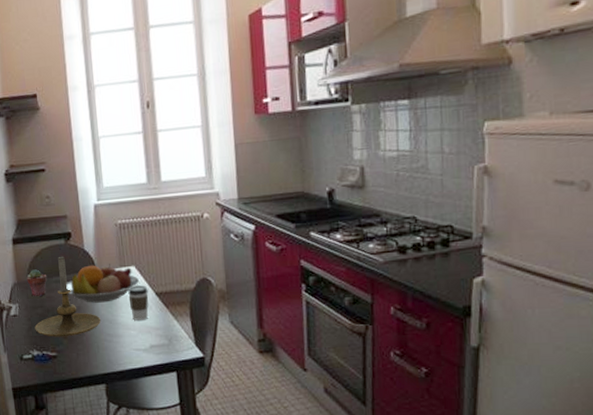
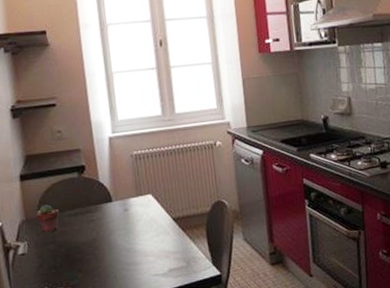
candle holder: present [35,256,101,337] -> none [46,189,118,272]
fruit bowl: present [66,264,140,303] -> none [80,194,157,234]
coffee cup: present [128,285,149,321] -> none [145,212,166,247]

